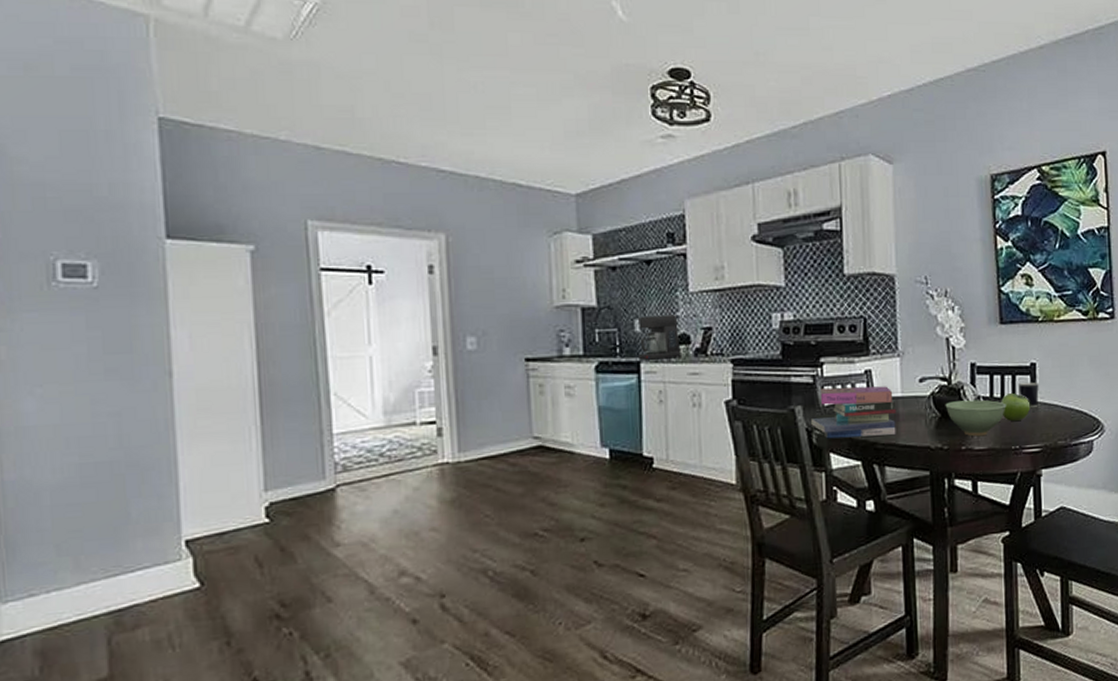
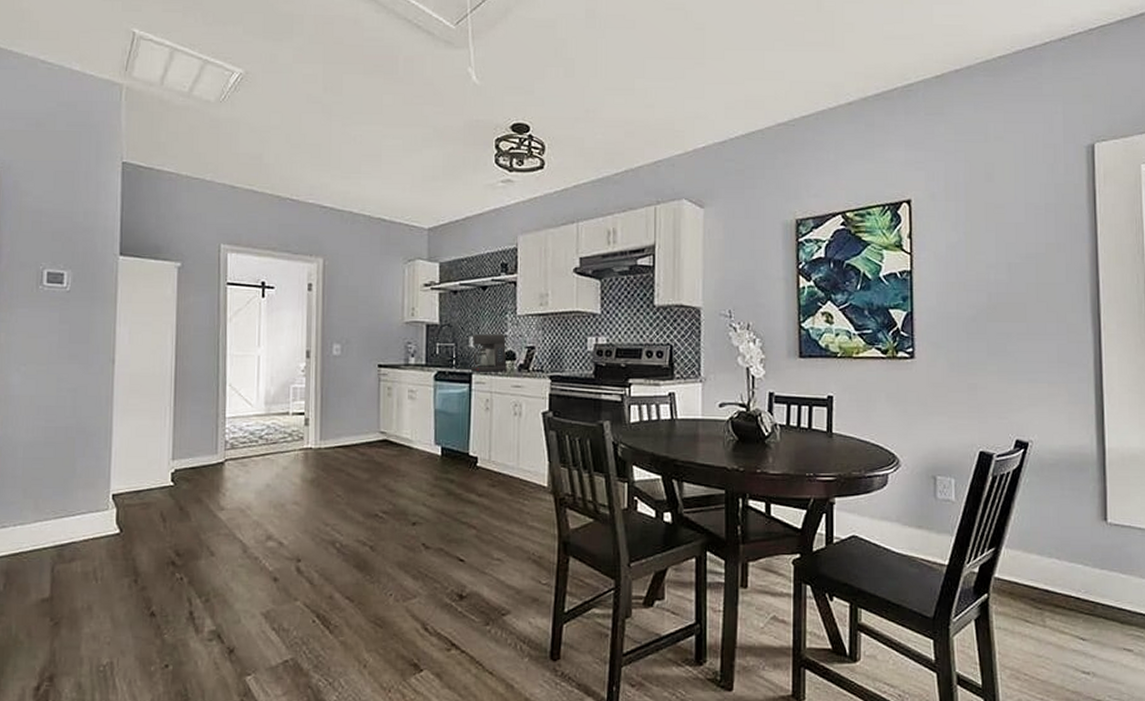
books: present [811,386,897,439] -> none [617,407,697,455]
bowl: present [945,400,1006,437] -> none [742,427,802,462]
fruit: present [1001,392,1031,422] -> none [797,422,826,450]
mug: present [1018,382,1040,409] -> none [815,413,836,439]

